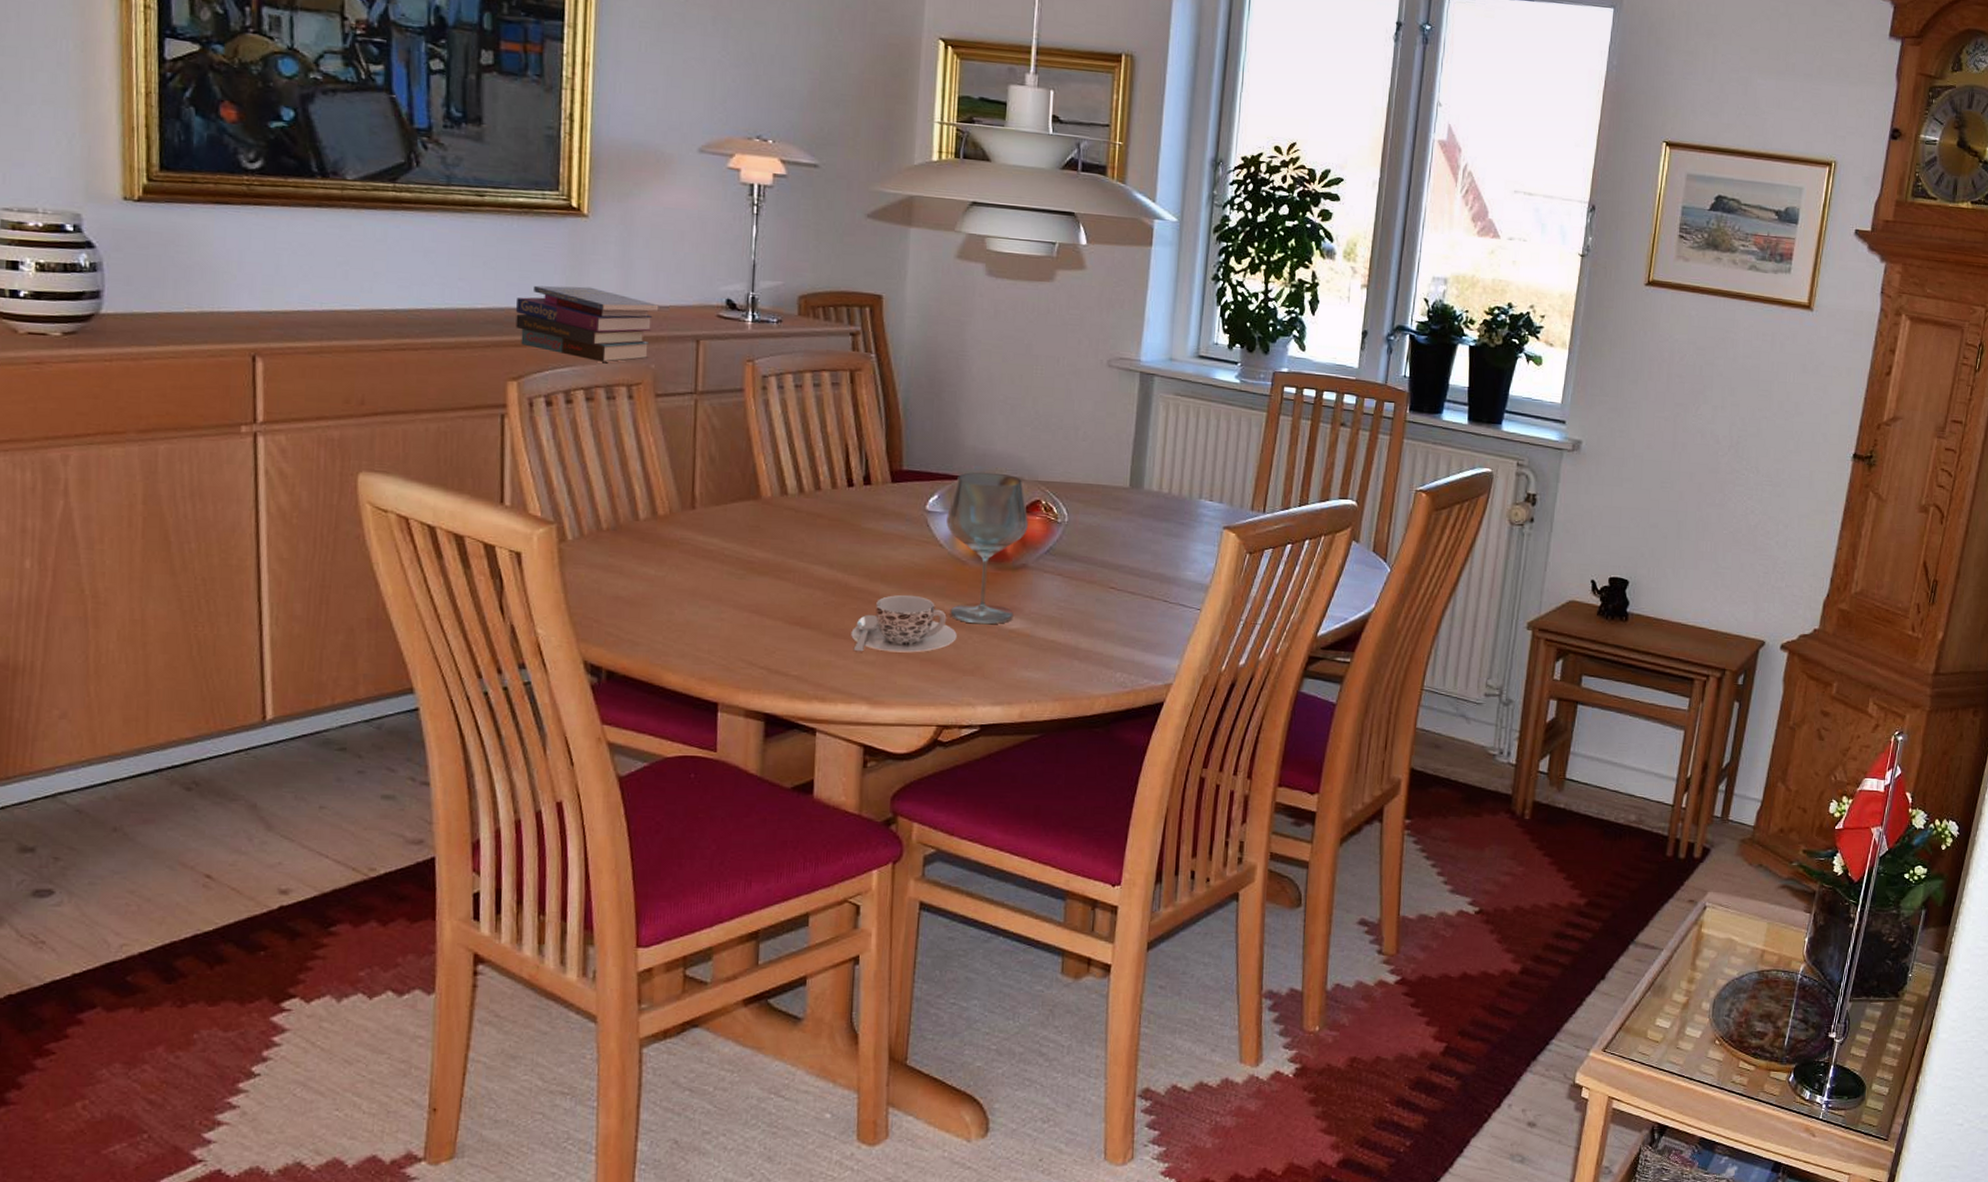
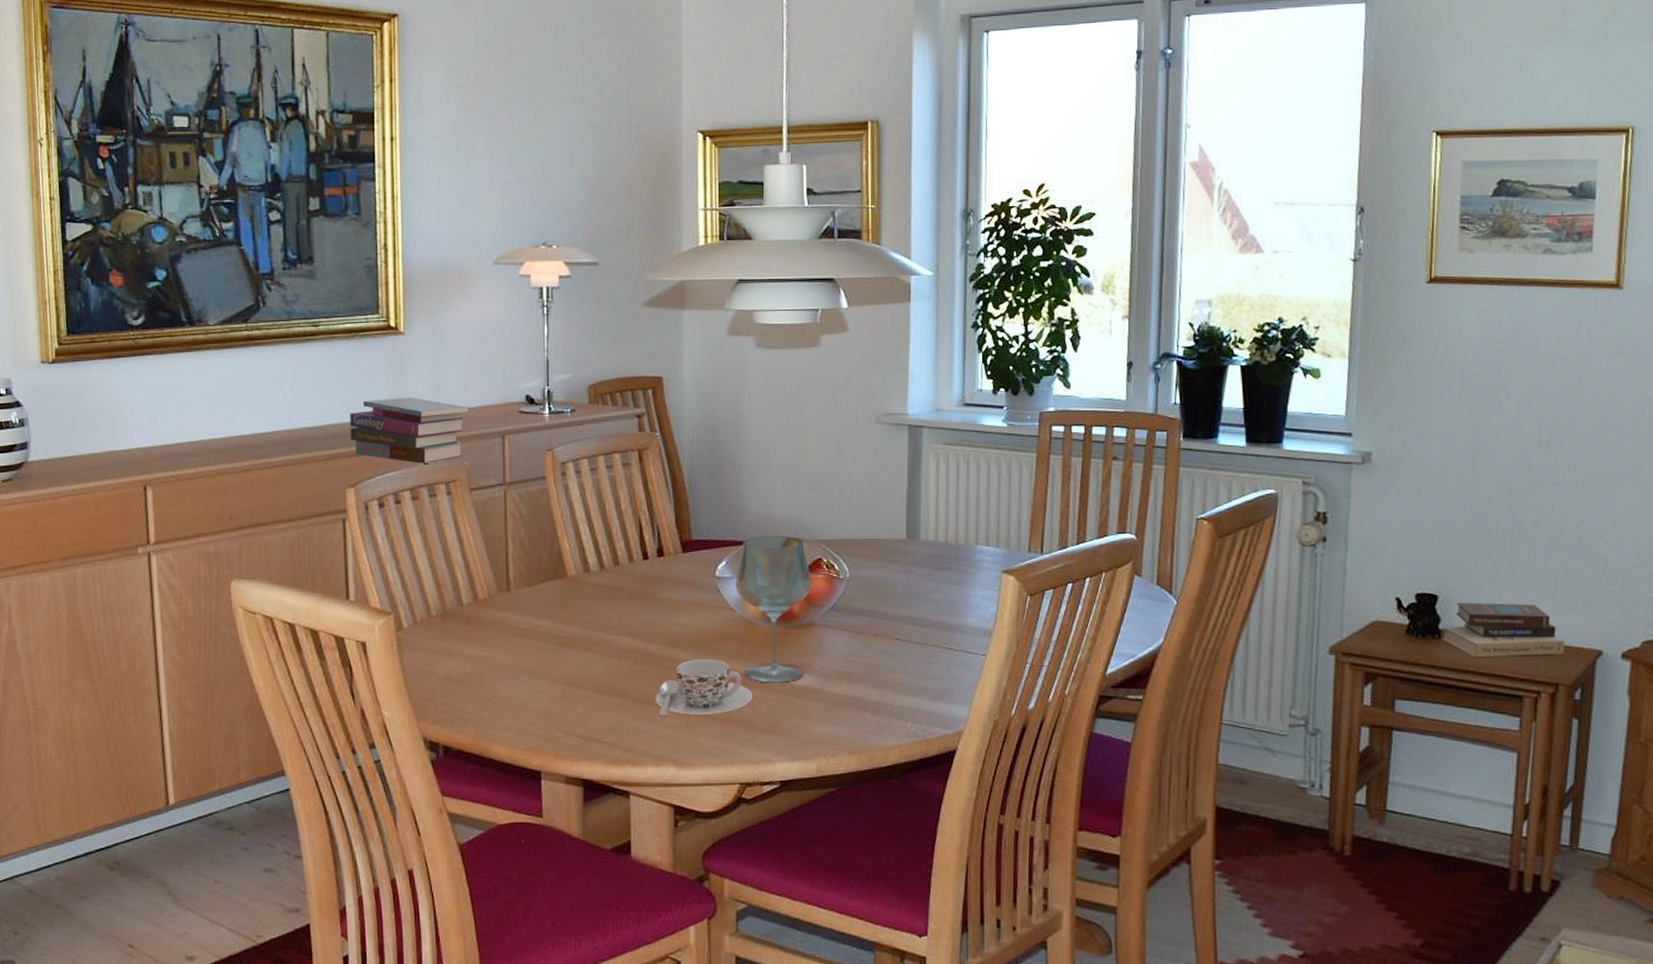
books: none [1628,588,1734,643] -> present [1442,602,1565,657]

